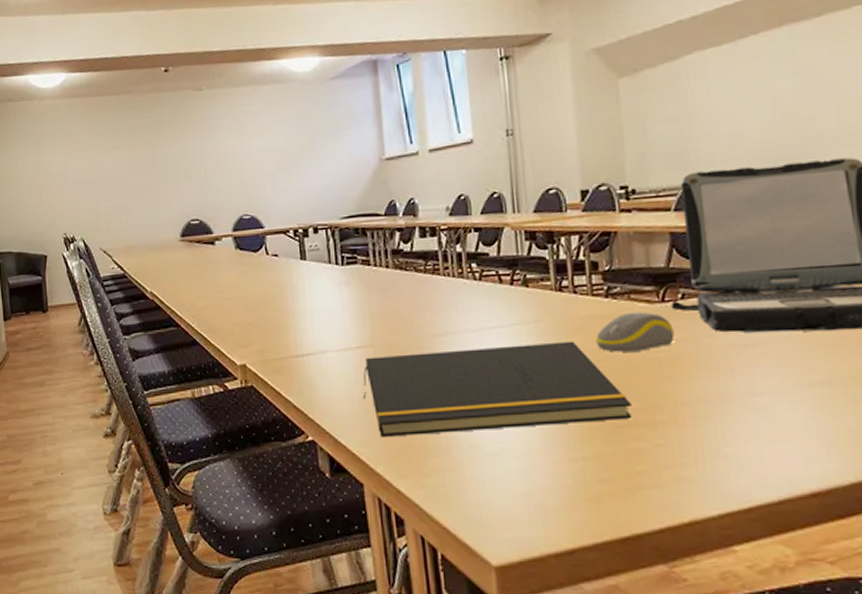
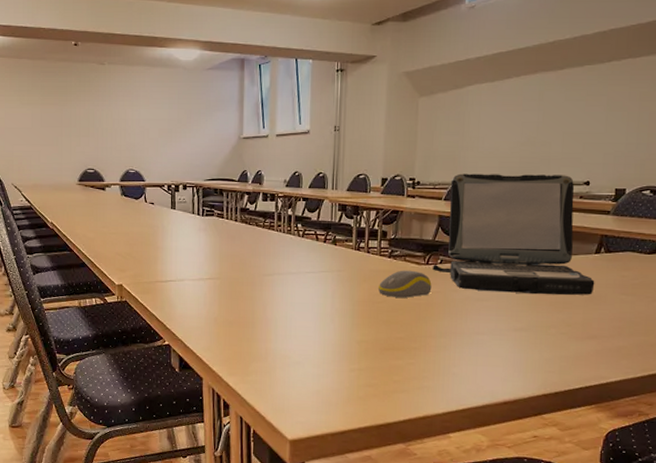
notepad: present [362,341,633,438] -> none [208,286,396,346]

